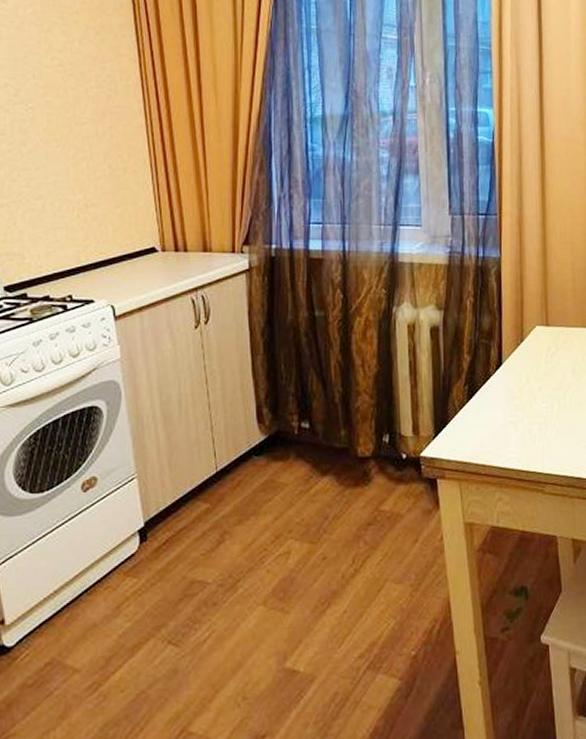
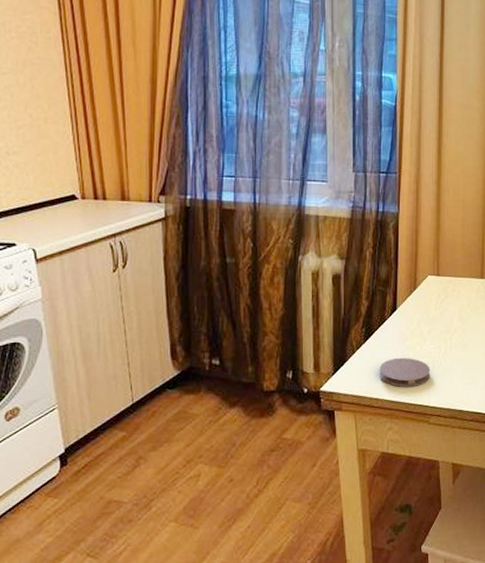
coaster: none [485,417,544,452] -> present [379,357,431,388]

